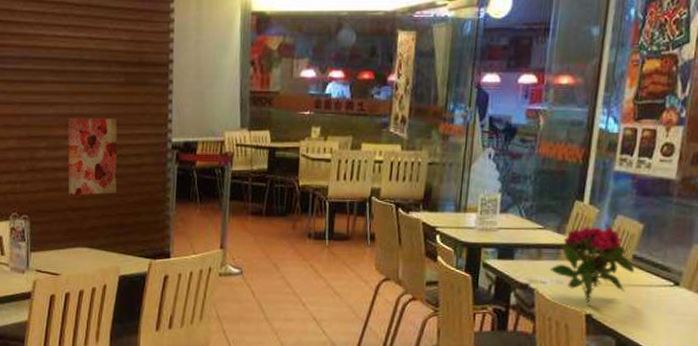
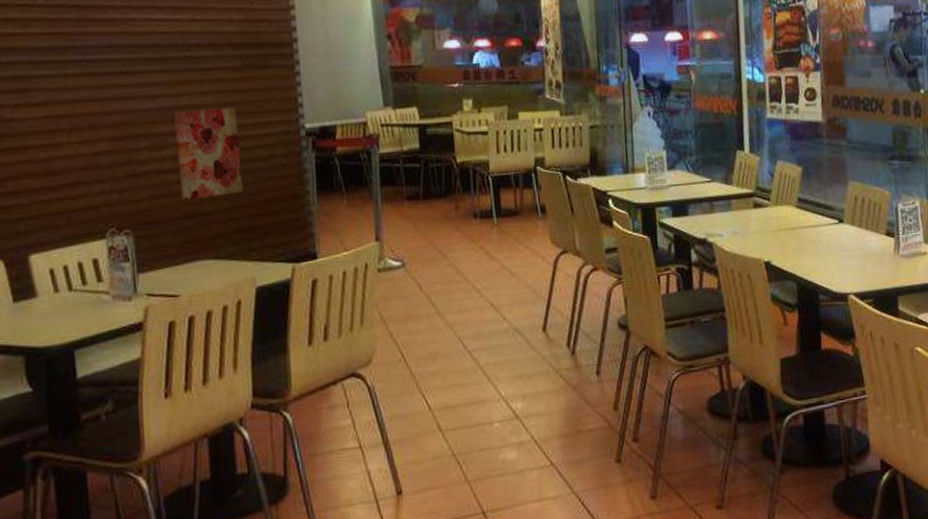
flower: present [549,226,634,304] -> none [724,172,801,251]

